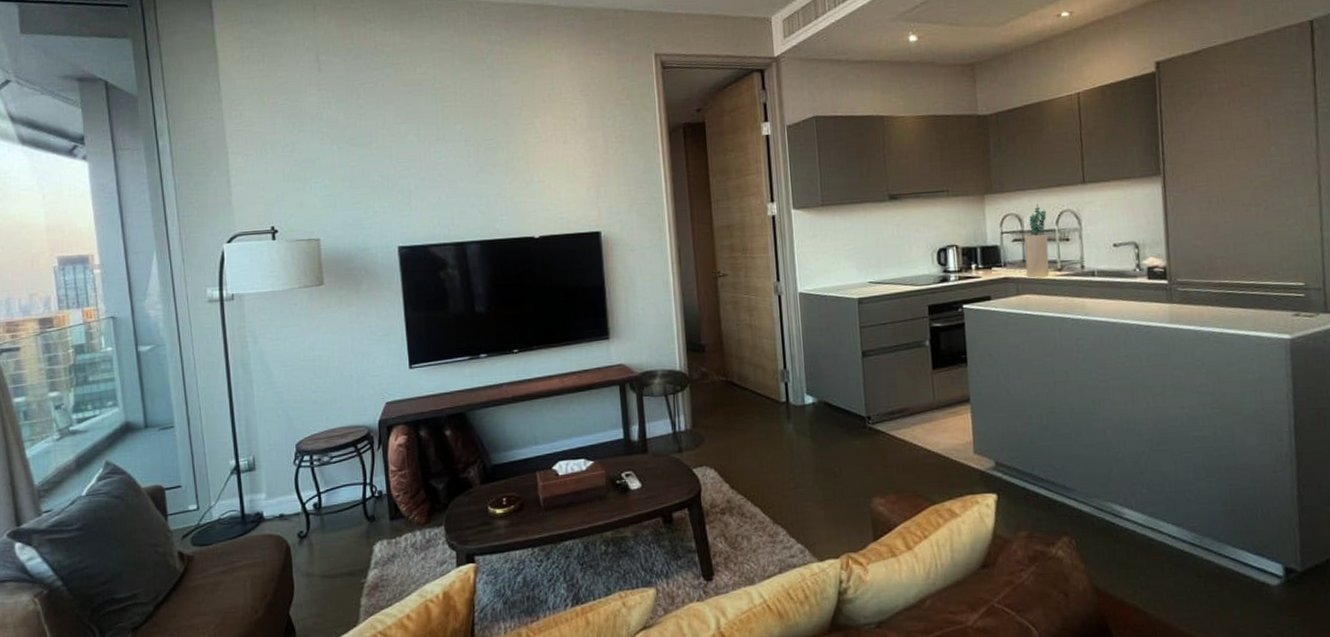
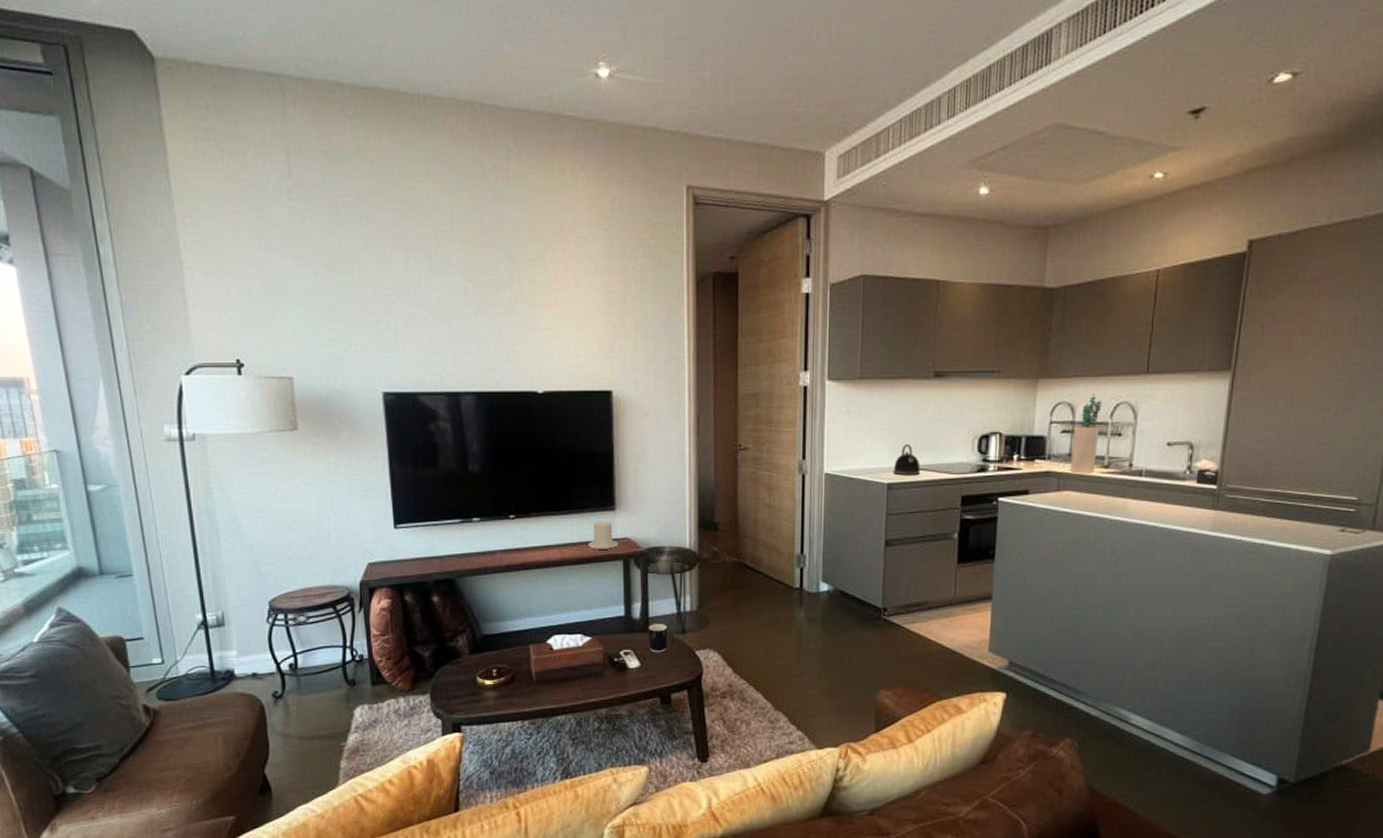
candle: none [587,349,614,377] -> present [589,521,619,549]
mug: none [646,443,672,473] -> present [648,623,674,653]
kettle: none [861,261,887,291] -> present [893,444,921,476]

